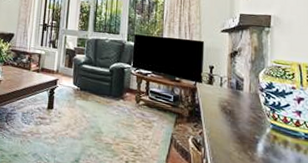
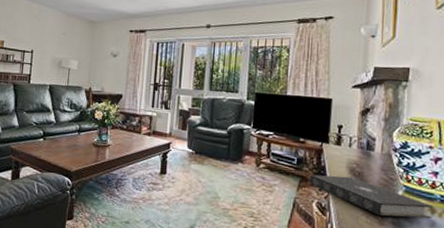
book: none [185,111,298,156] -> present [310,174,433,219]

